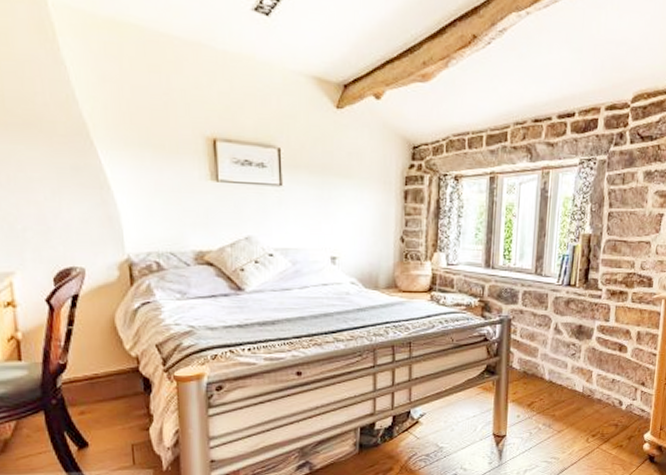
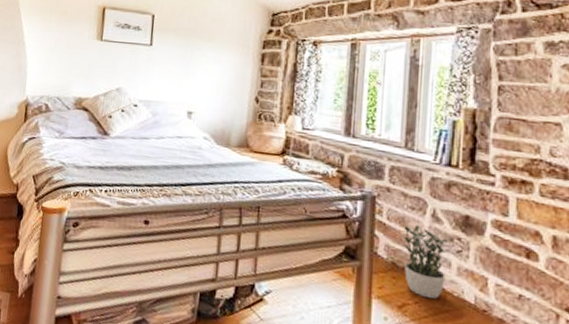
potted plant: none [531,338,569,395] -> present [402,224,453,299]

